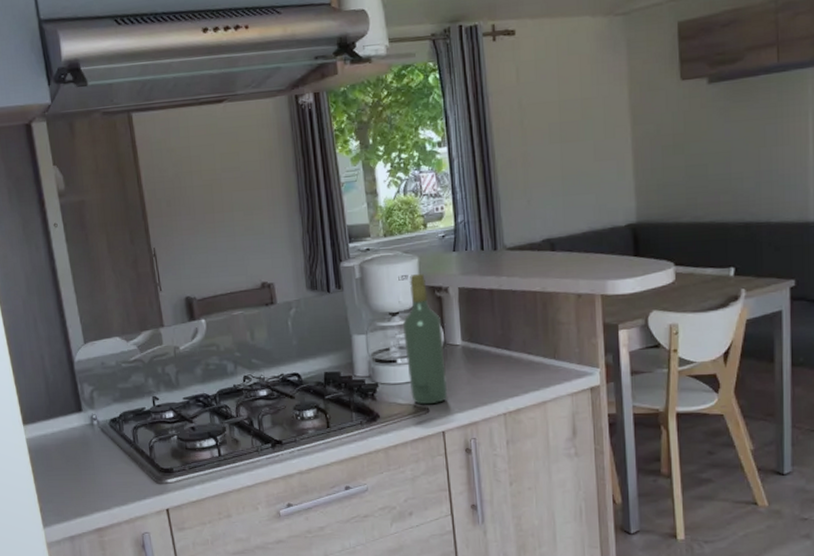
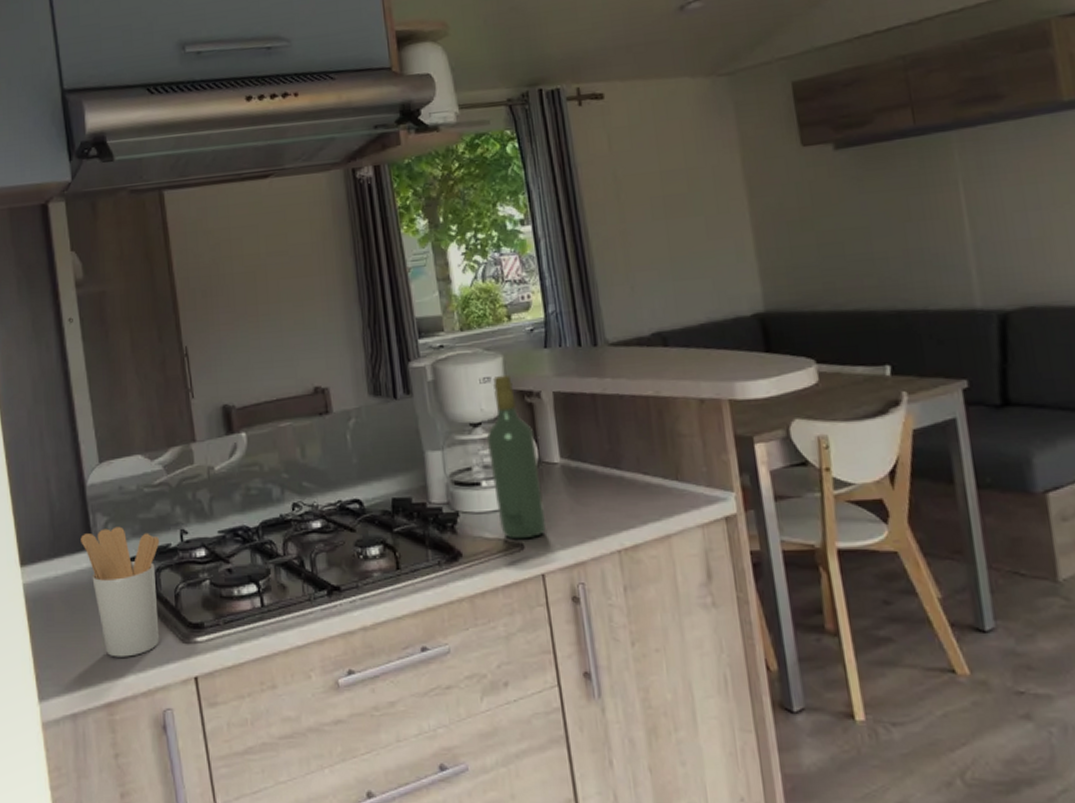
utensil holder: none [71,394,138,494] -> present [80,526,160,657]

